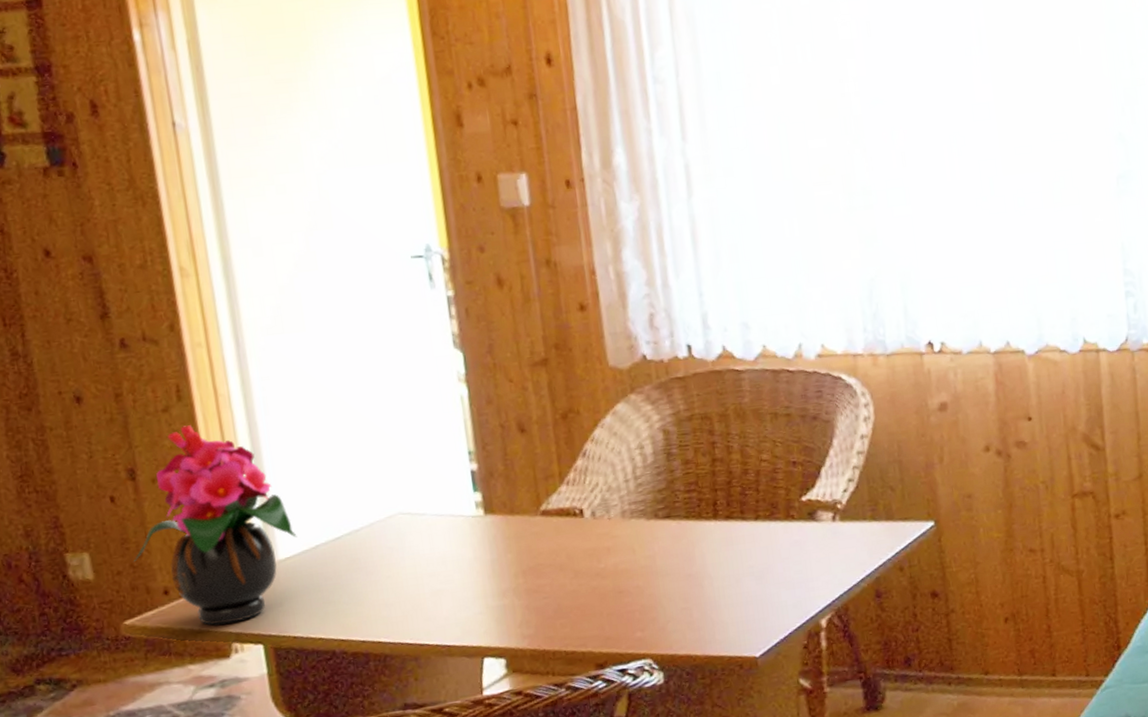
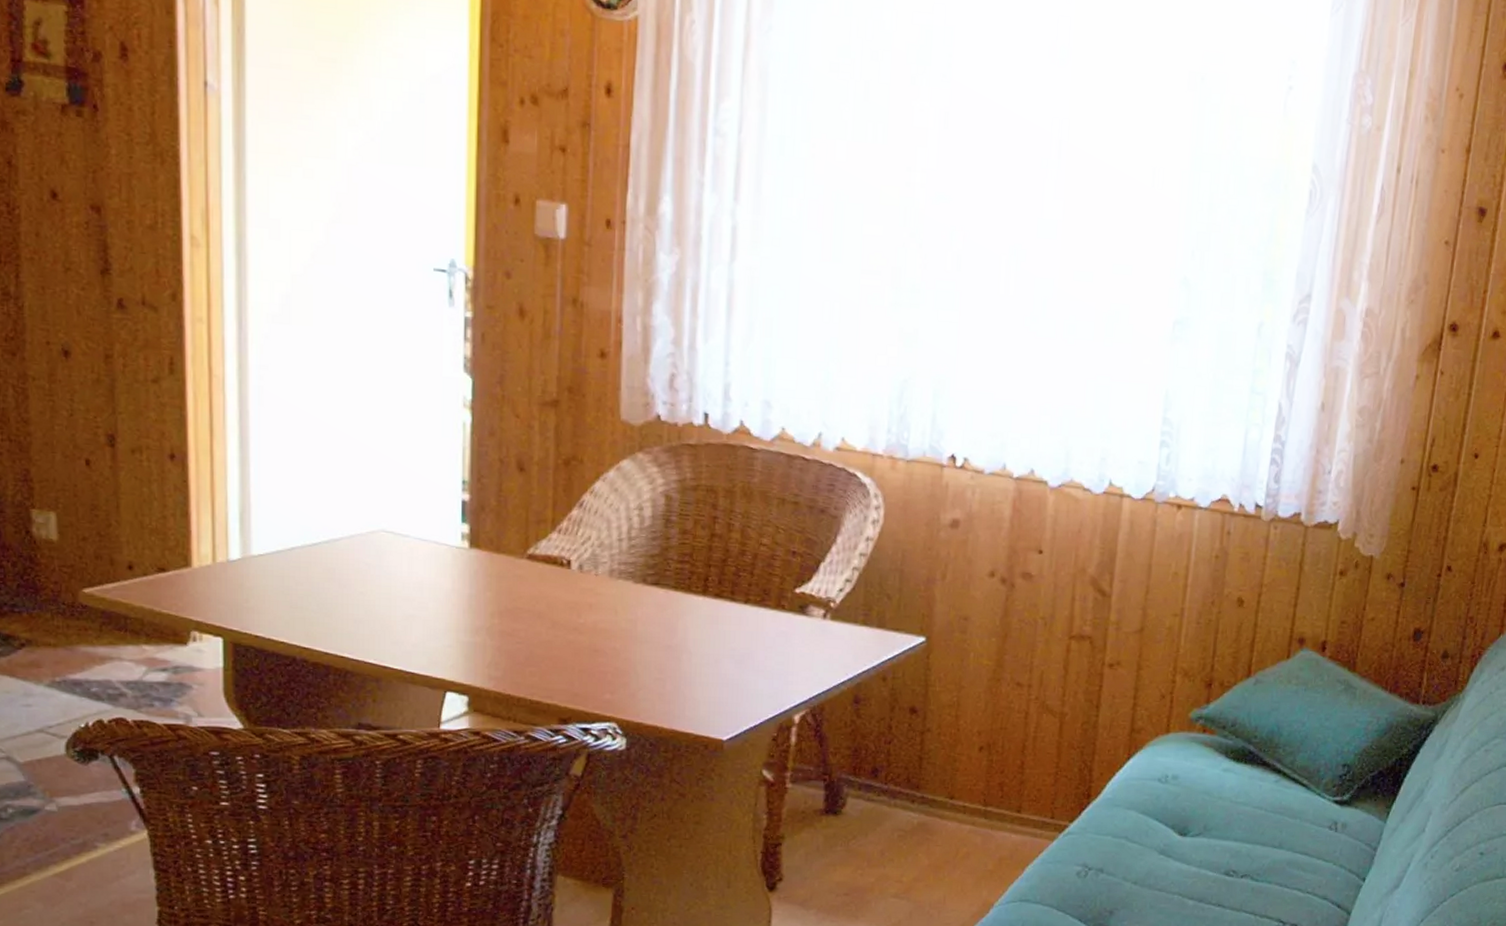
potted flower: present [134,425,297,626] -> none [101,400,274,611]

